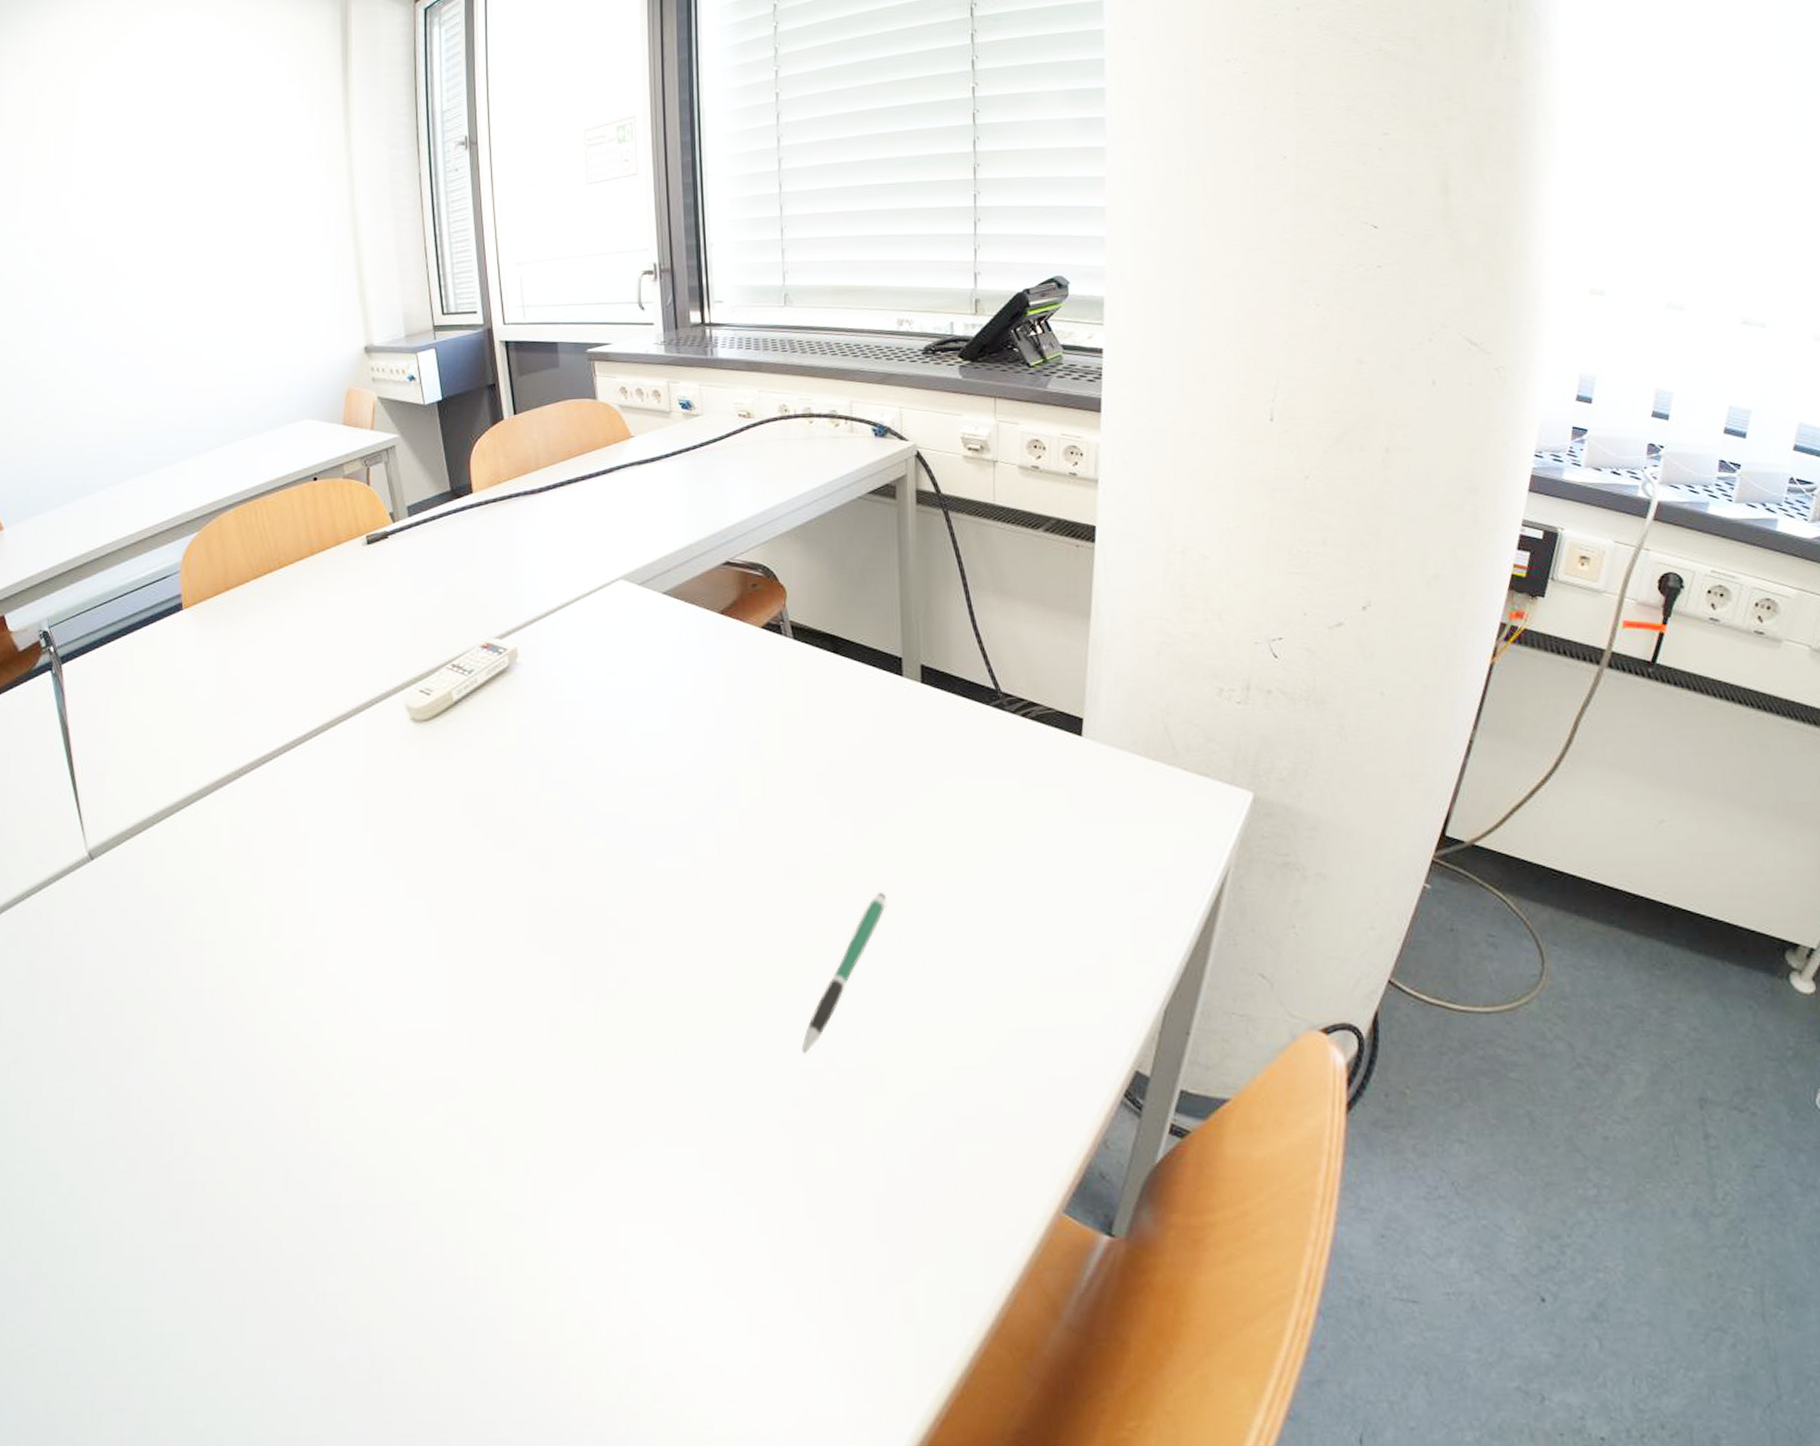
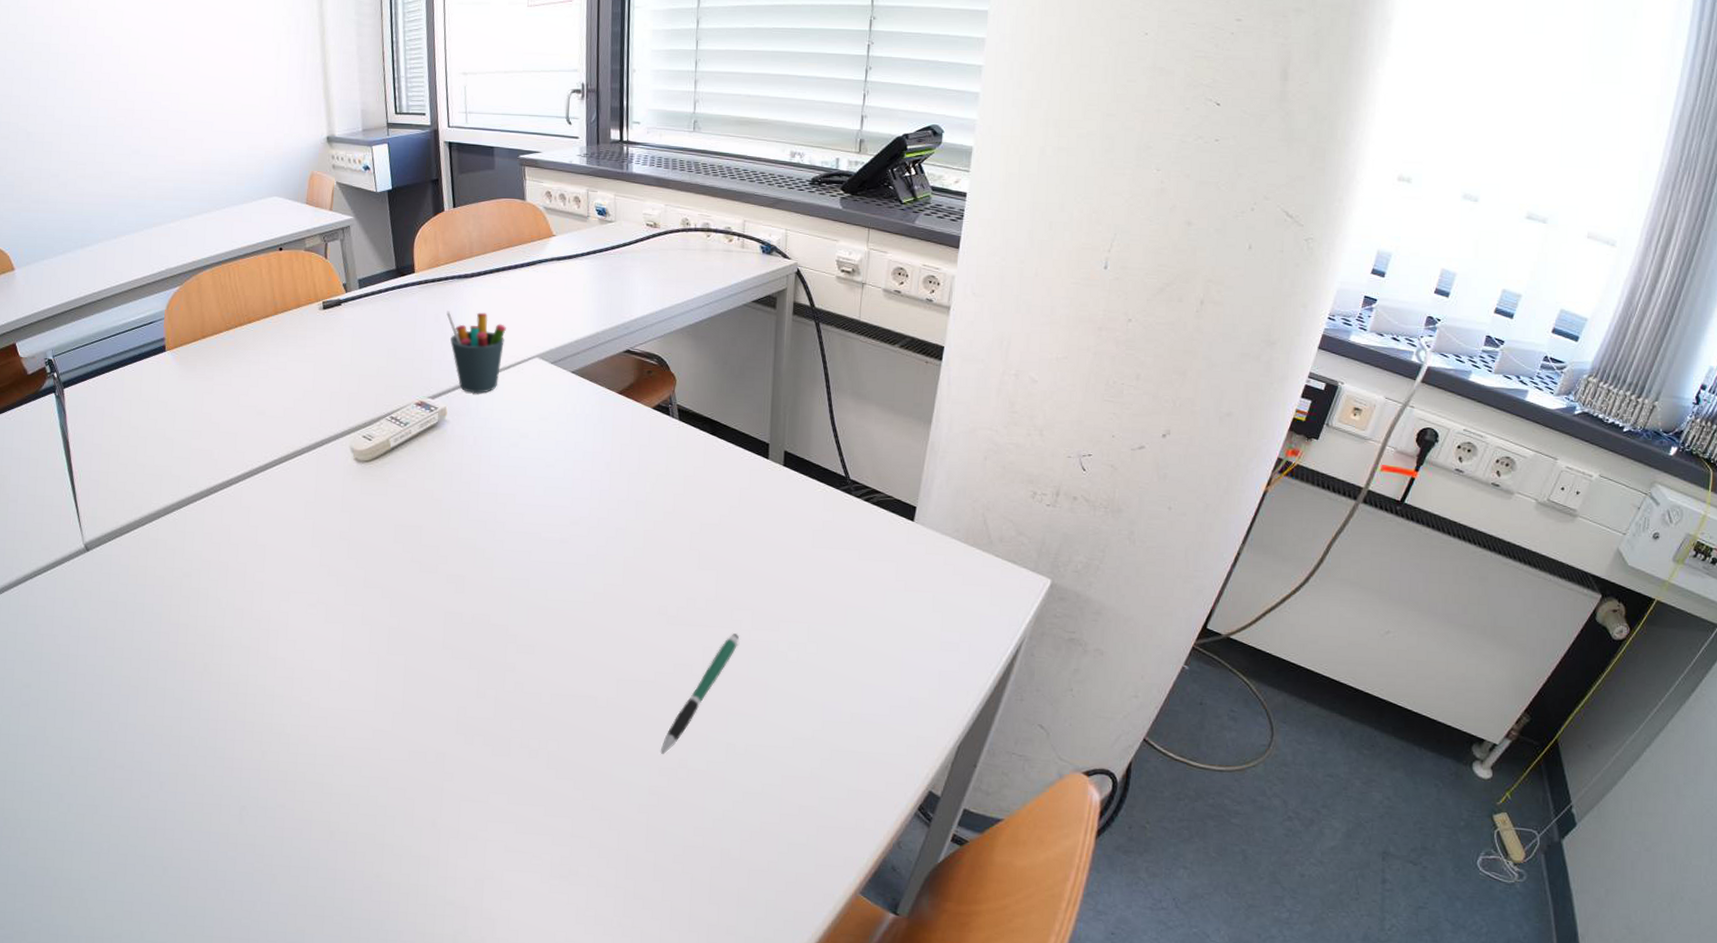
pen holder: none [512,532,583,629] -> present [446,311,506,394]

